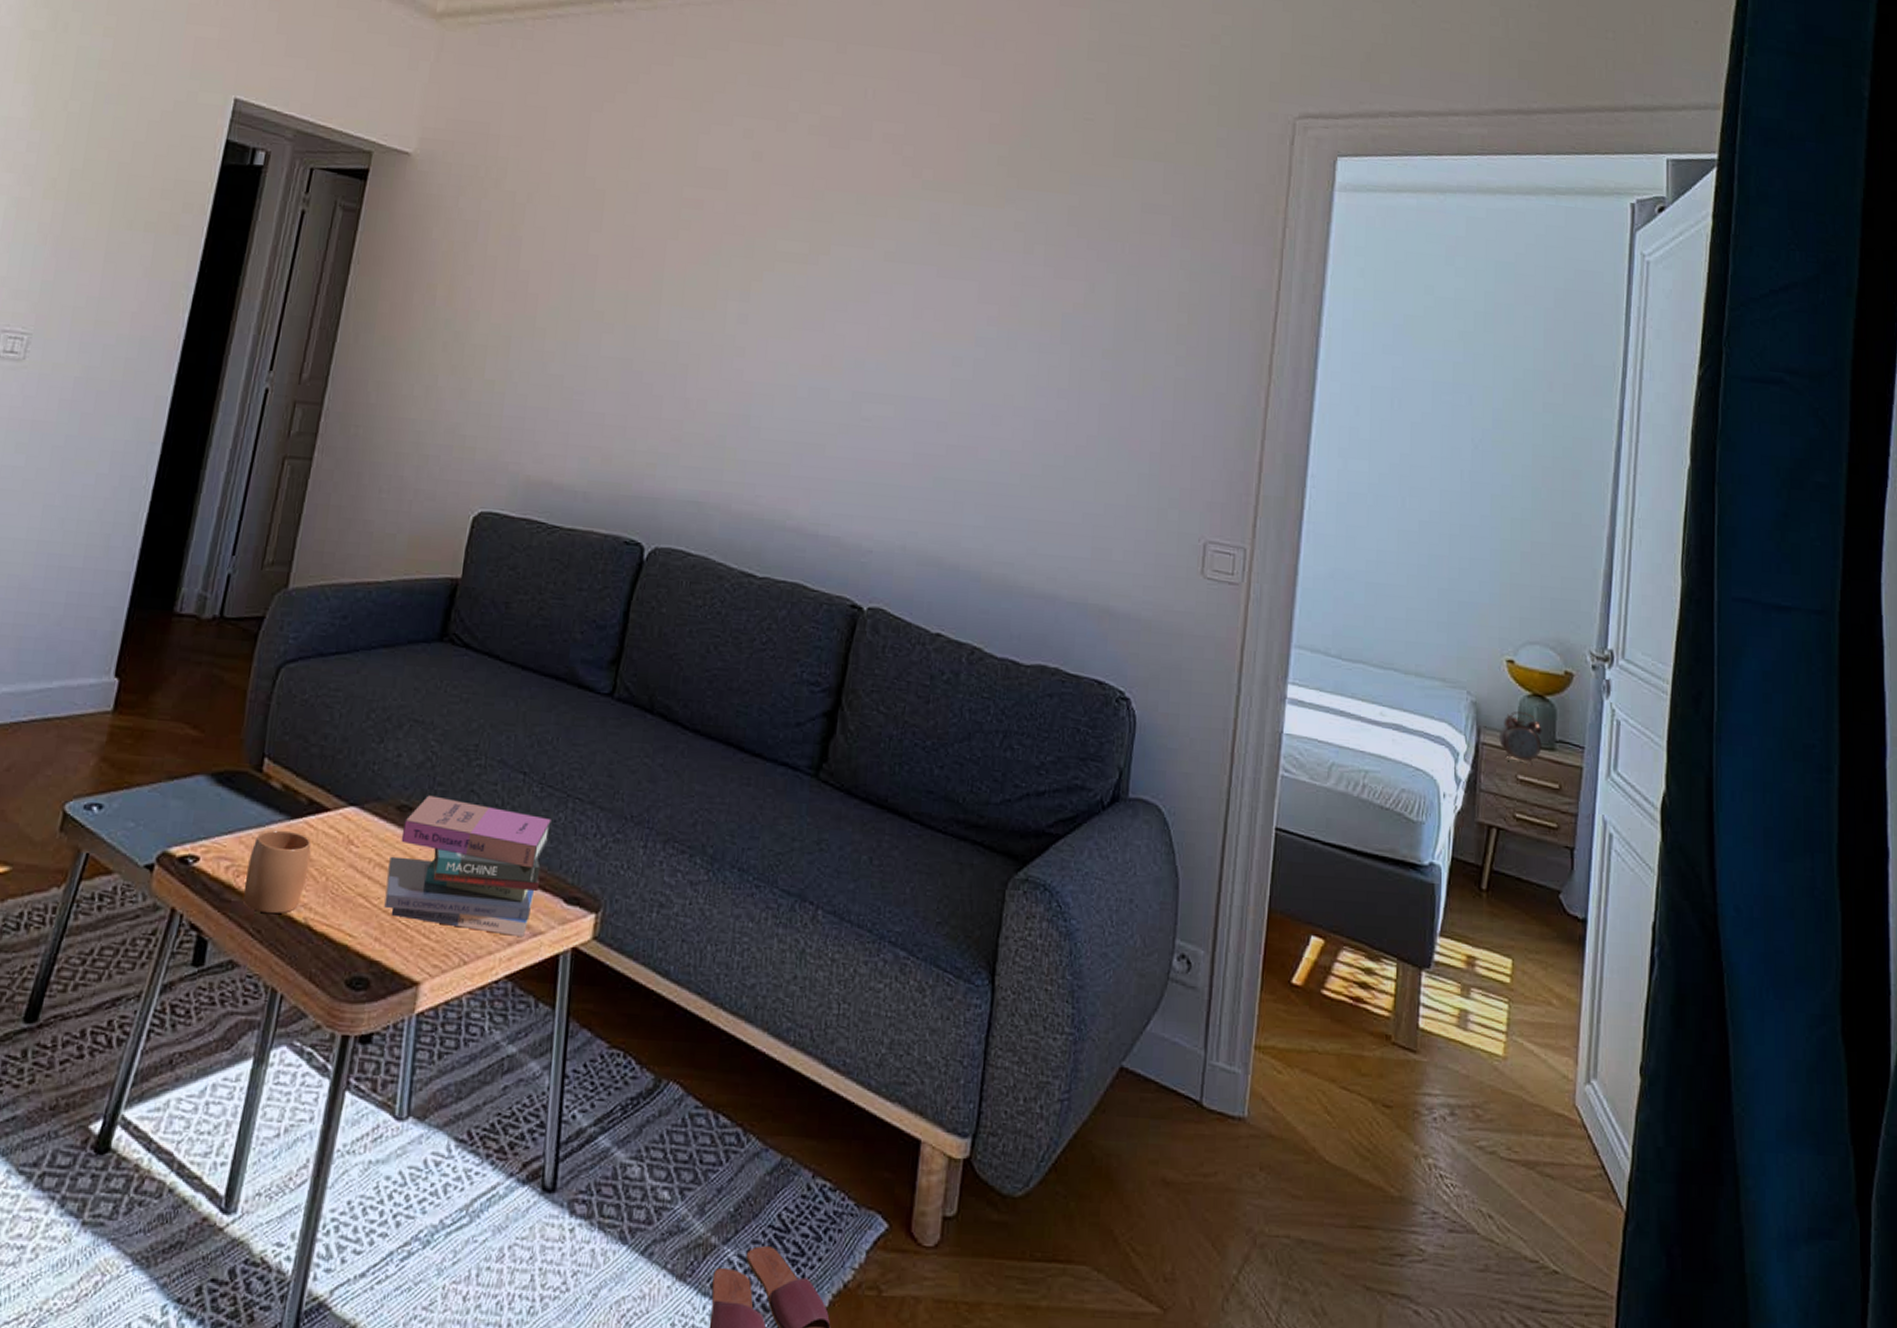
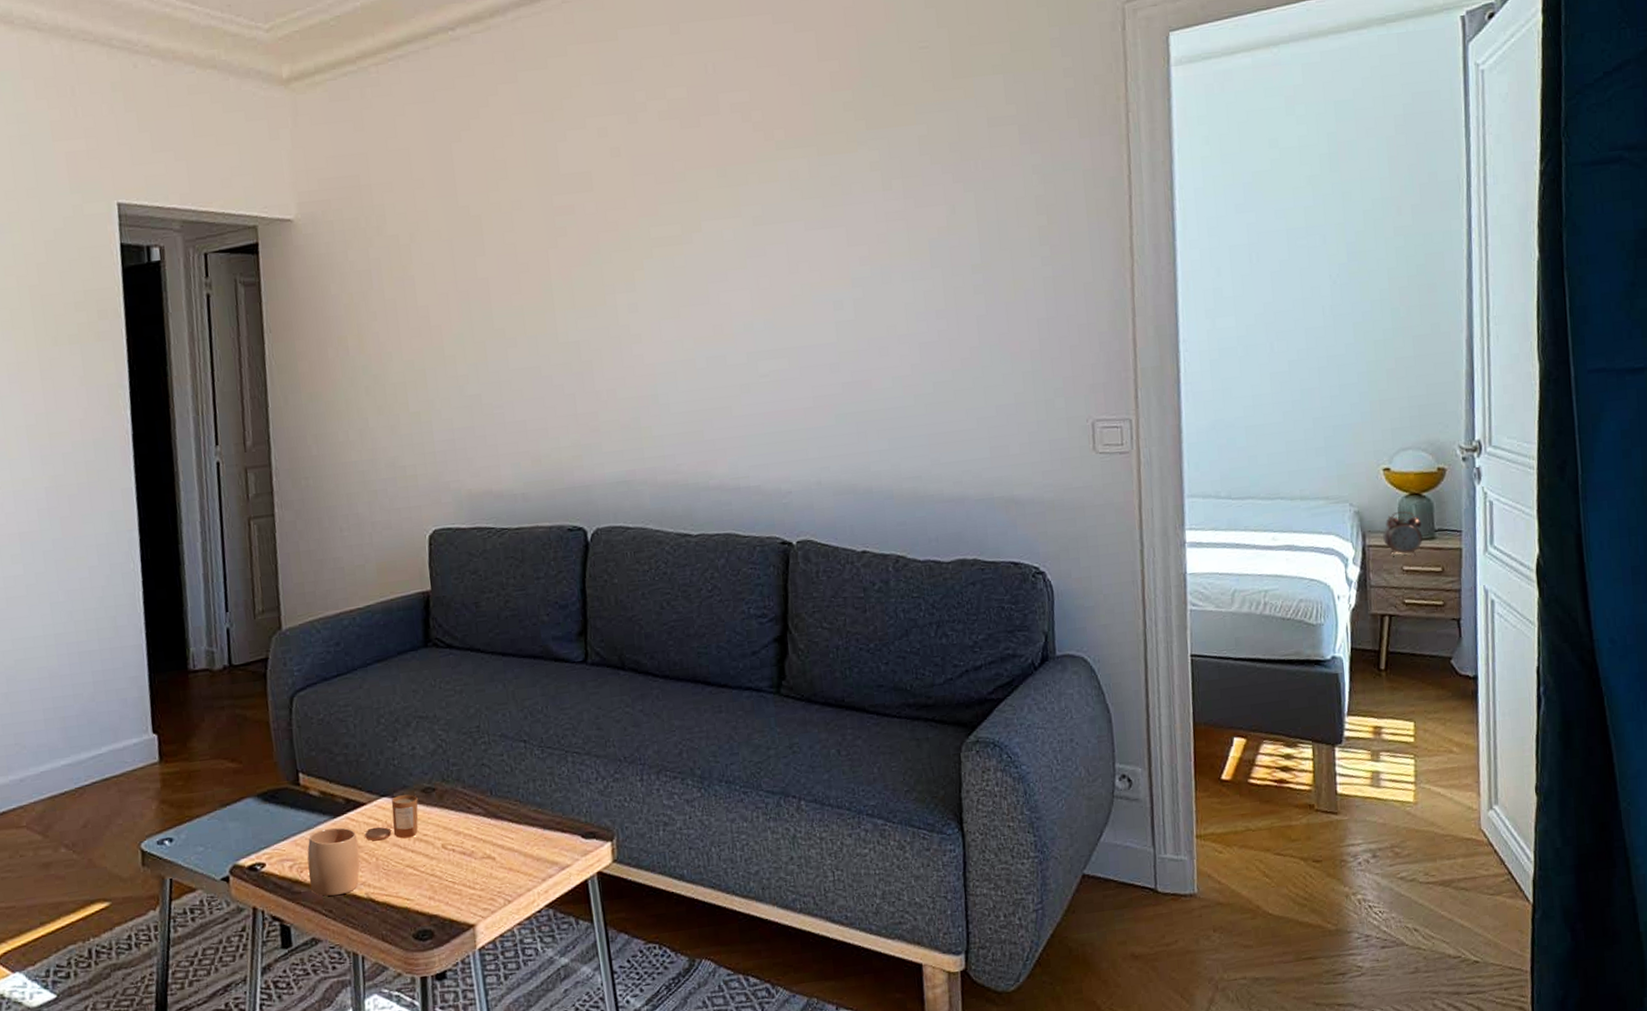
candle: none [320,808,390,861] -> present [365,794,419,841]
books: present [384,795,551,938] -> none [425,773,558,878]

